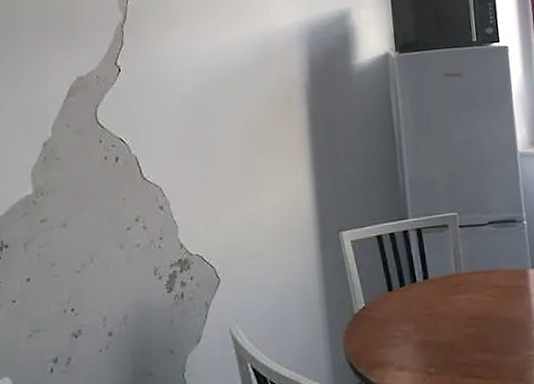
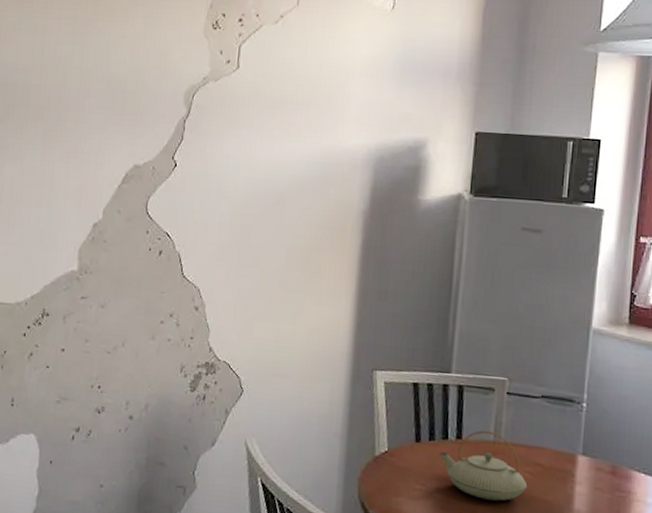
teapot: none [410,265,492,331] -> present [438,430,528,501]

